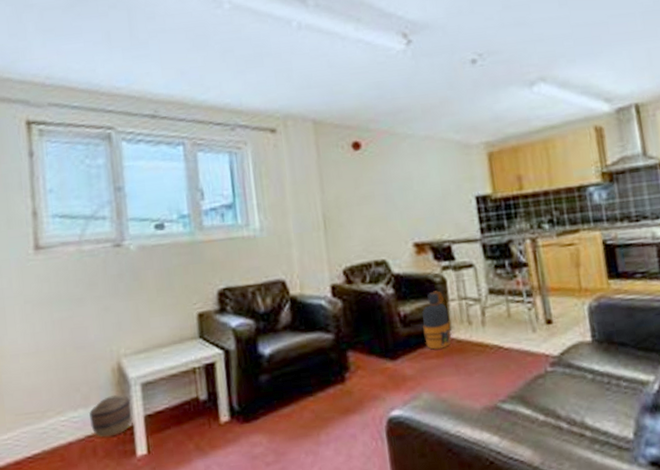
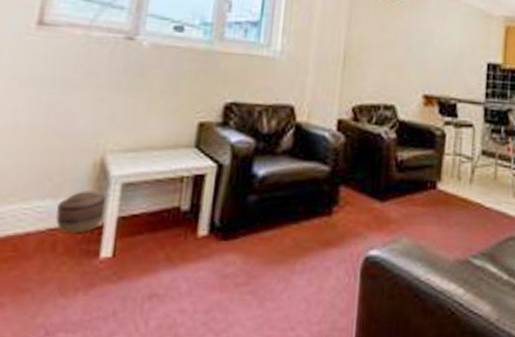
water bottle: present [422,291,452,350] -> none [415,143,442,198]

